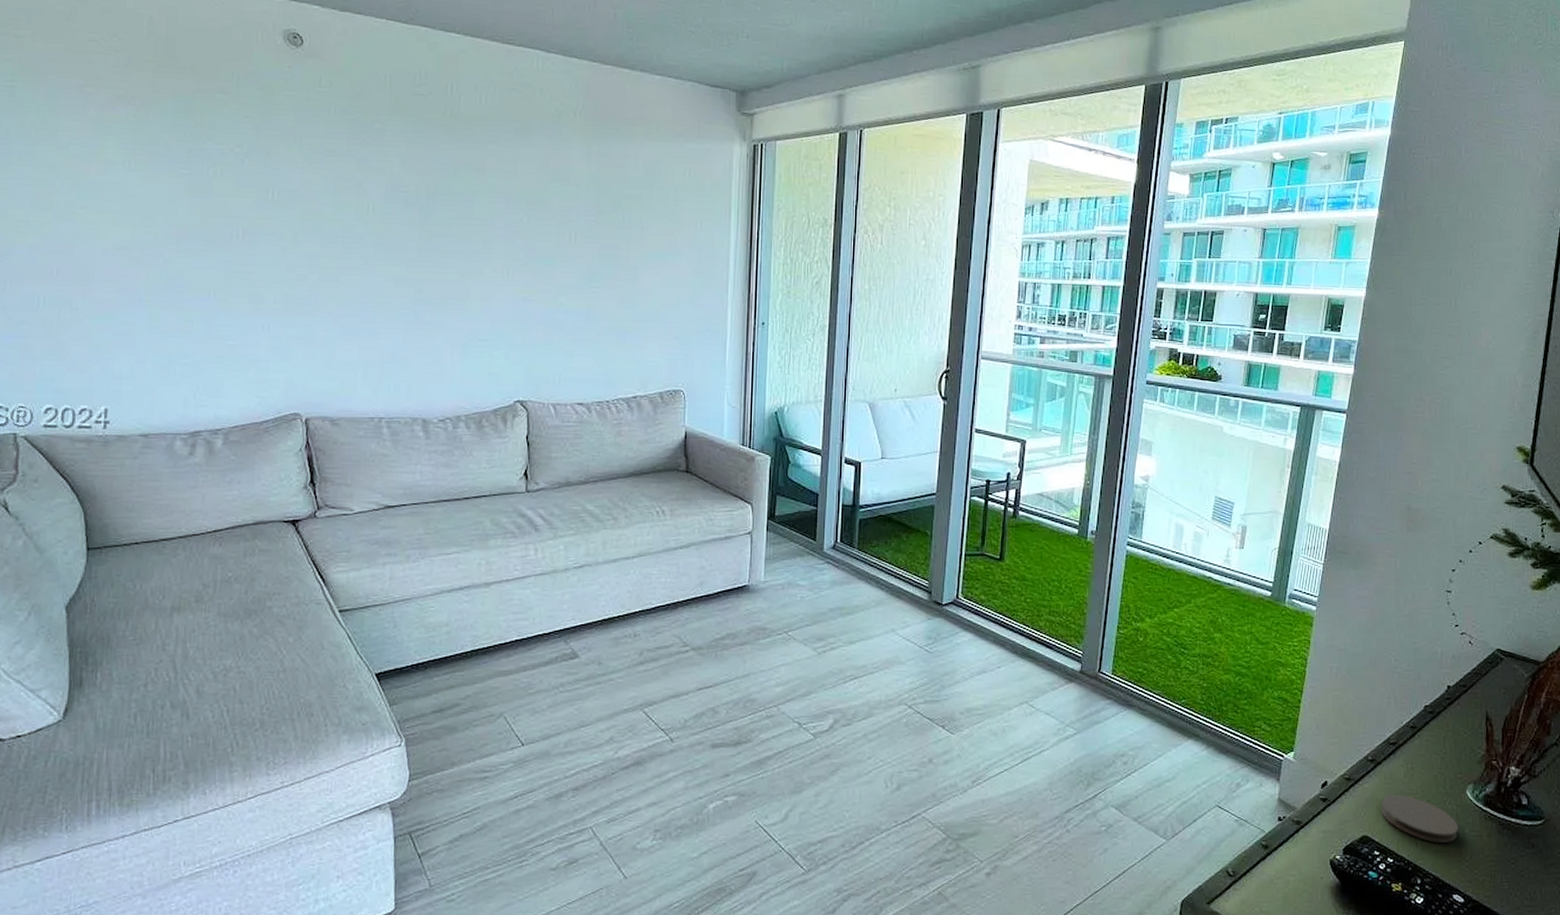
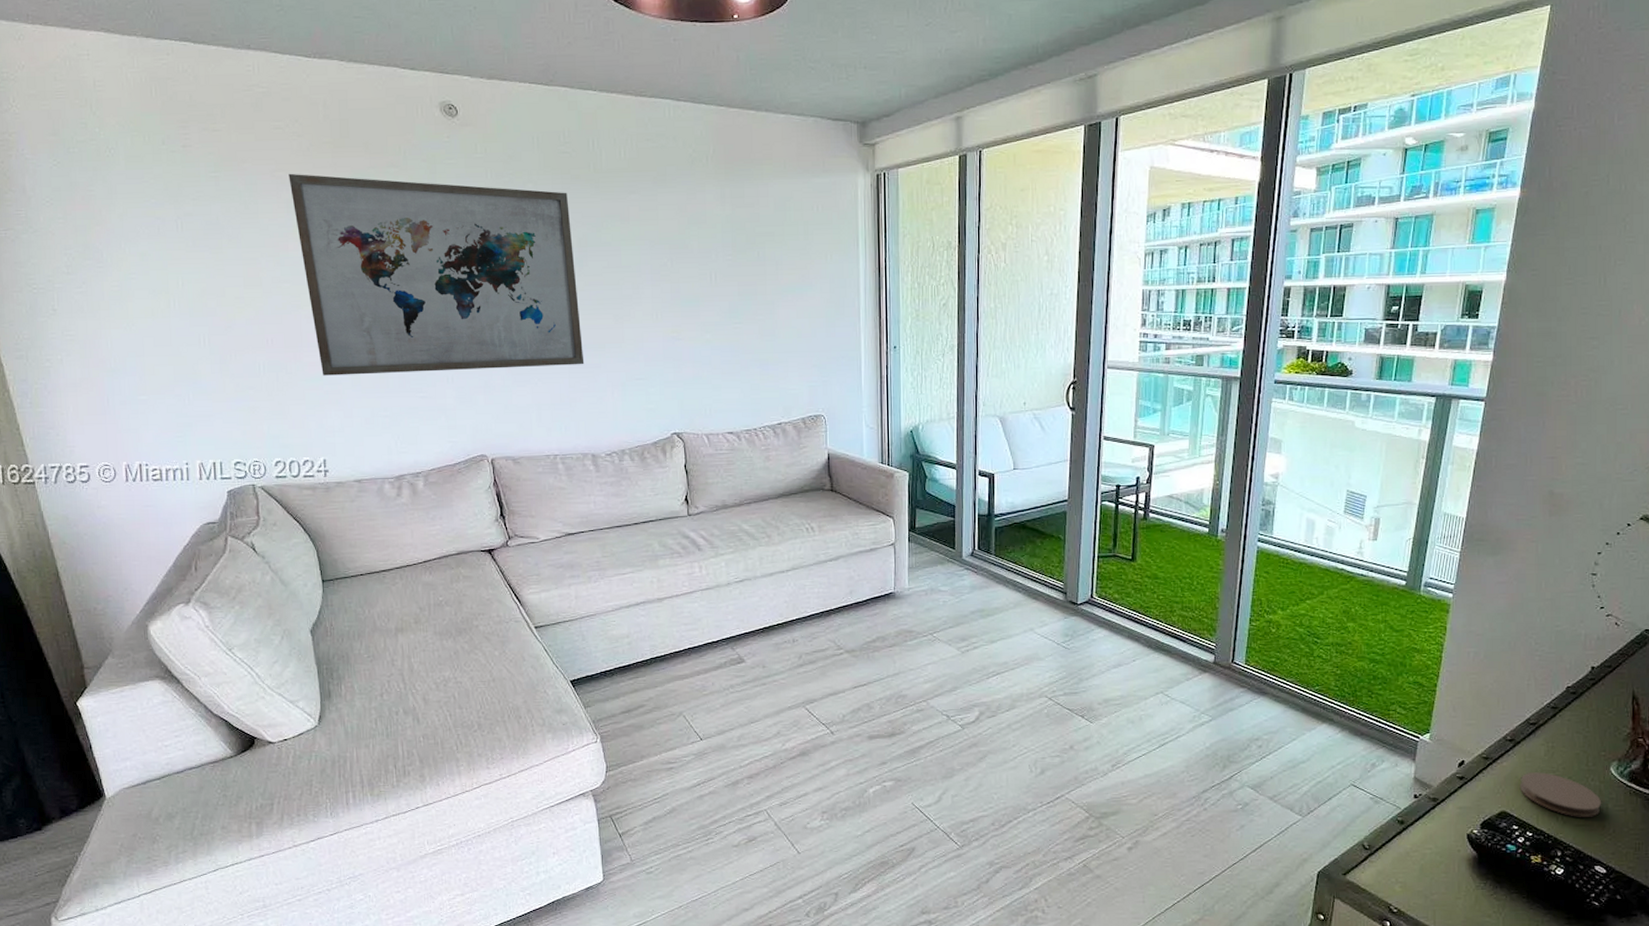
wall art: none [99,90,423,321] -> present [288,173,585,376]

